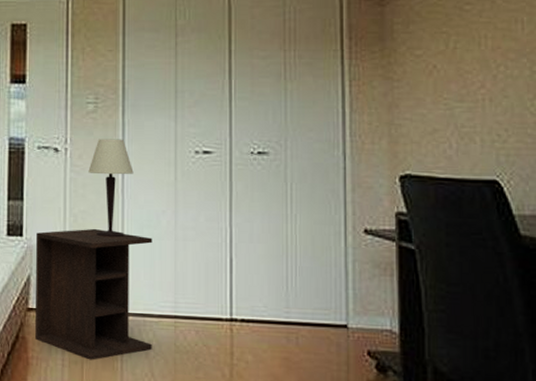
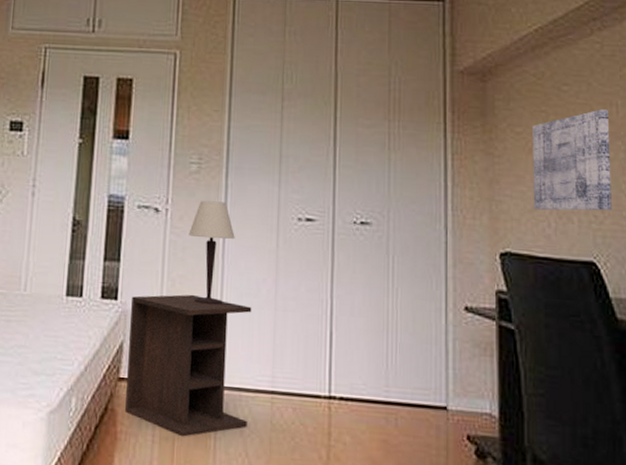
wall art: none [433,27,516,132] -> present [532,109,612,211]

